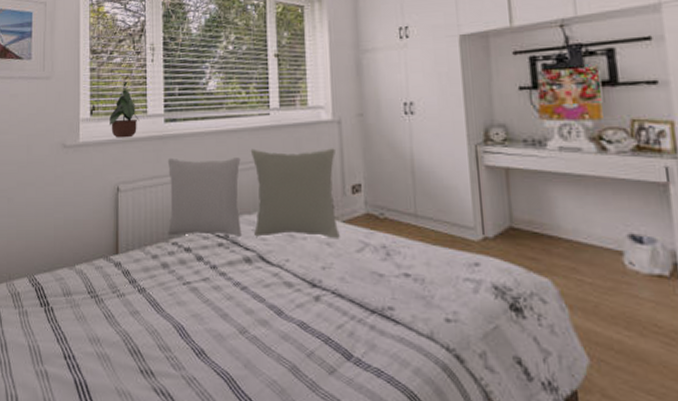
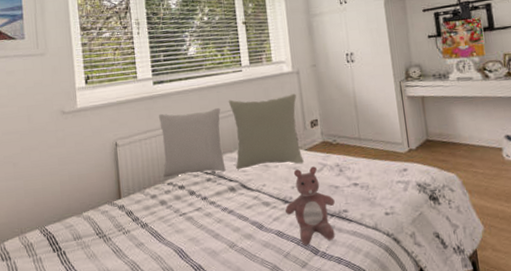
potted plant: present [110,81,139,138] -> none [103,52,131,102]
stuffed animal: none [312,244,377,346] -> present [285,166,335,245]

